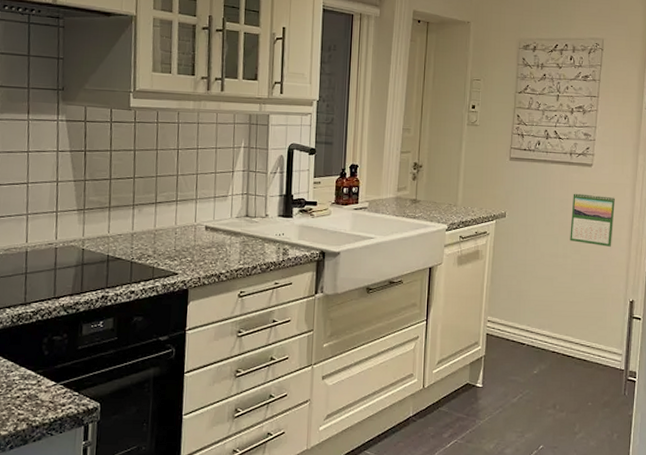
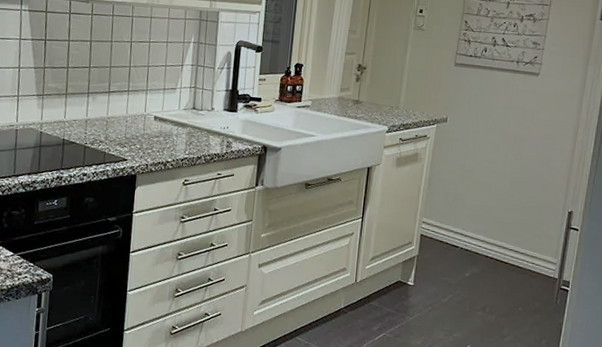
calendar: present [570,192,615,247] -> none [511,100,560,157]

